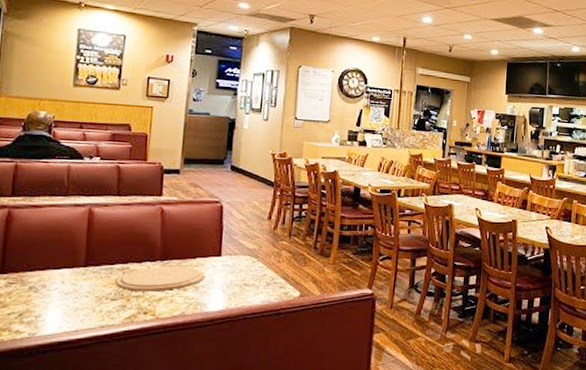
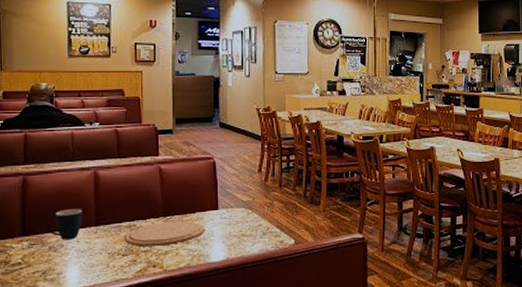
mug: none [28,247,71,281] -> present [45,209,83,240]

